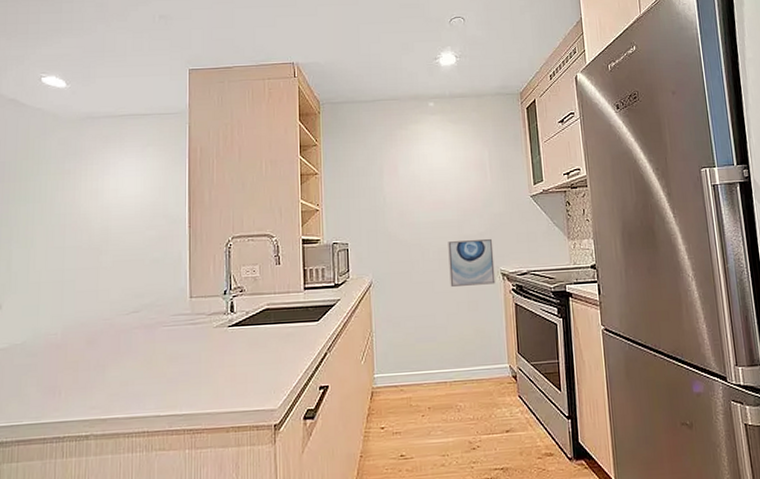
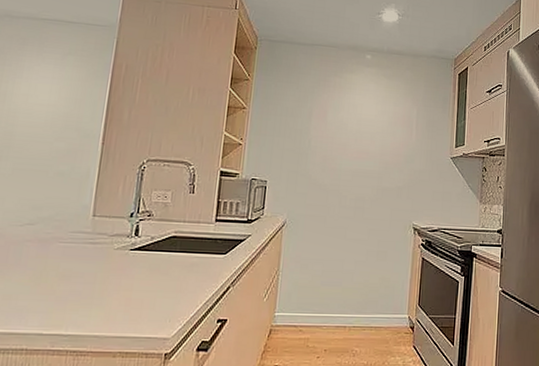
wall art: present [448,238,496,287] -> none [362,191,410,237]

